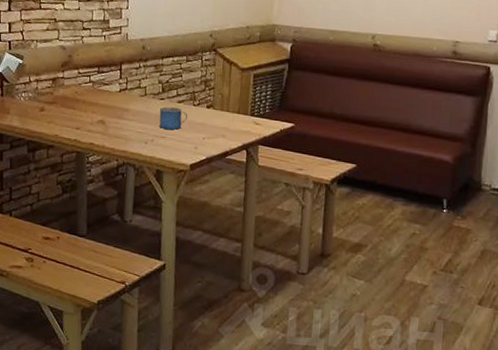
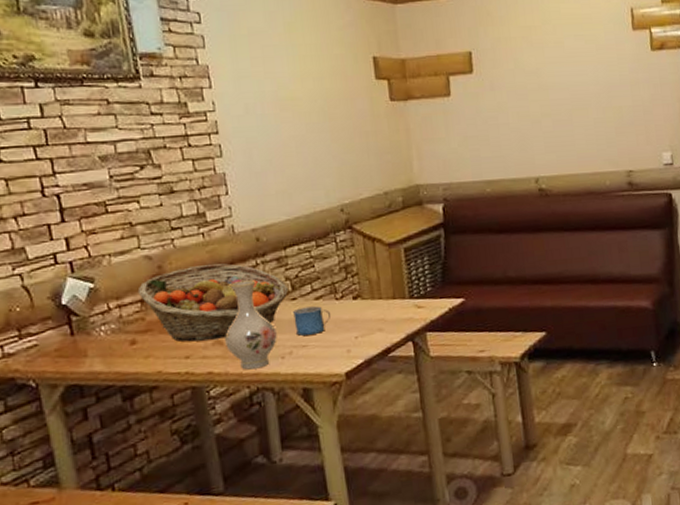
fruit basket: none [51,60,159,119] -> present [137,263,288,342]
vase: none [106,77,145,148] -> present [225,280,277,370]

